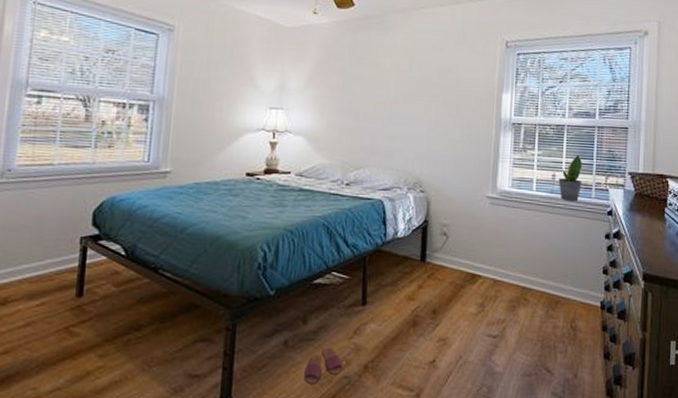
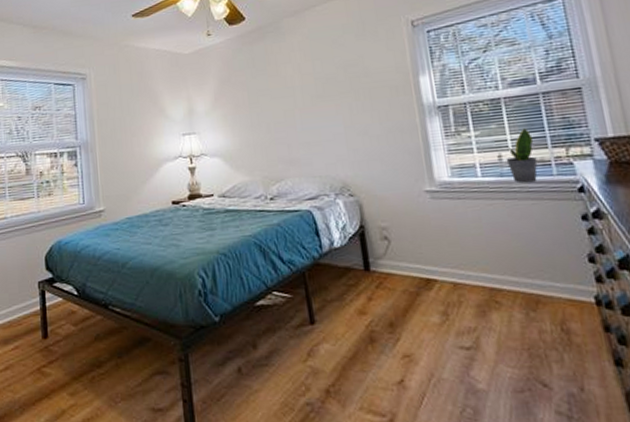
slippers: present [304,347,342,385] -> none [264,372,303,414]

